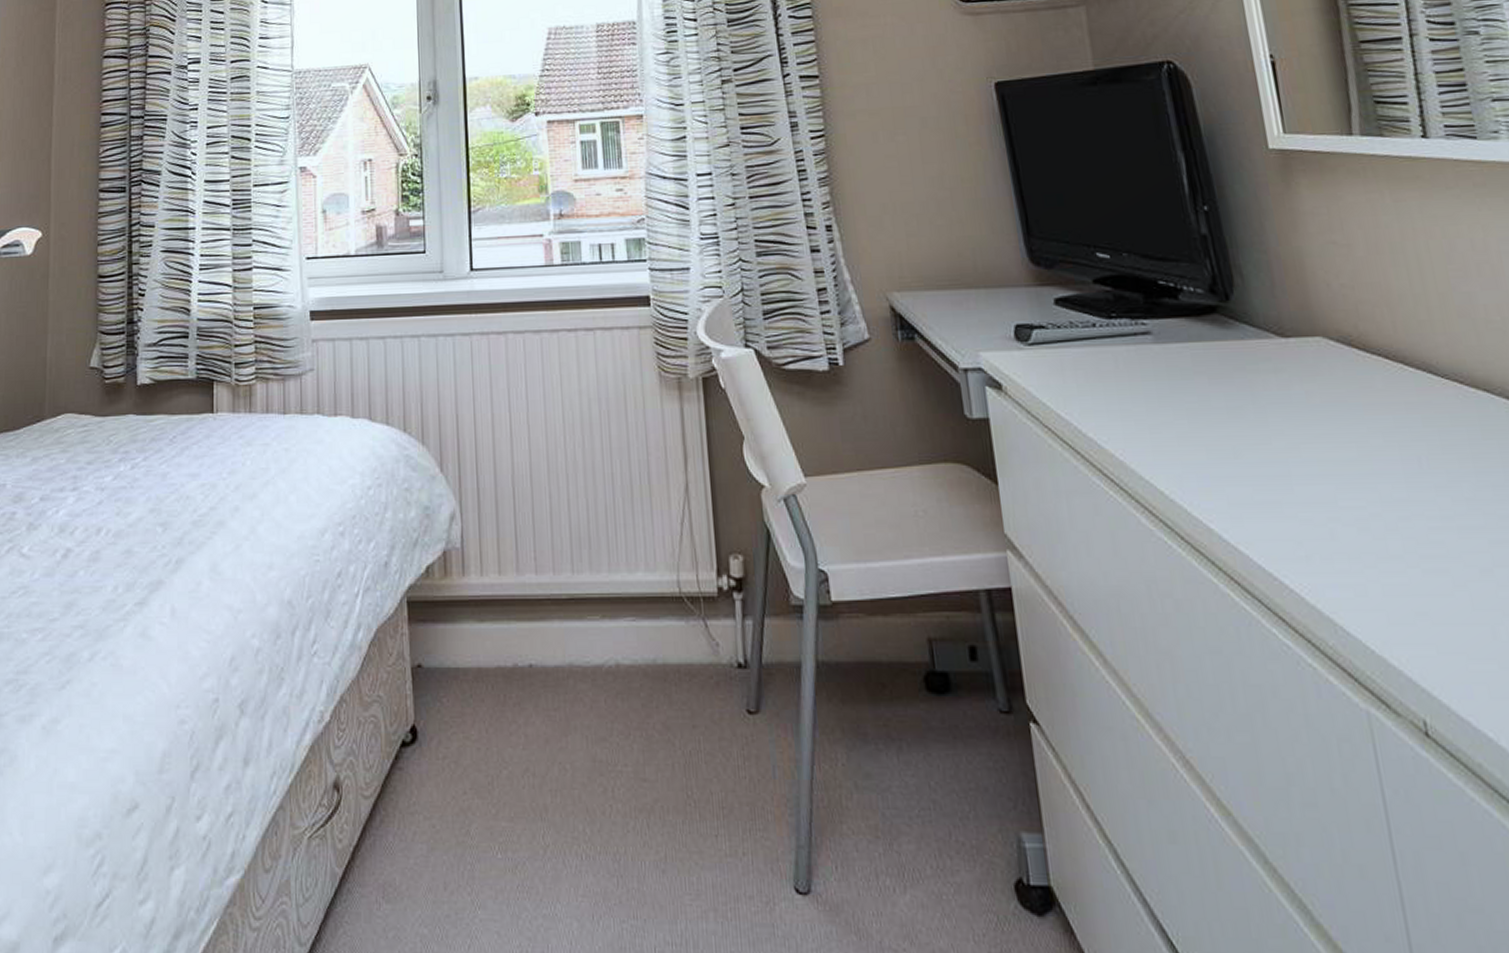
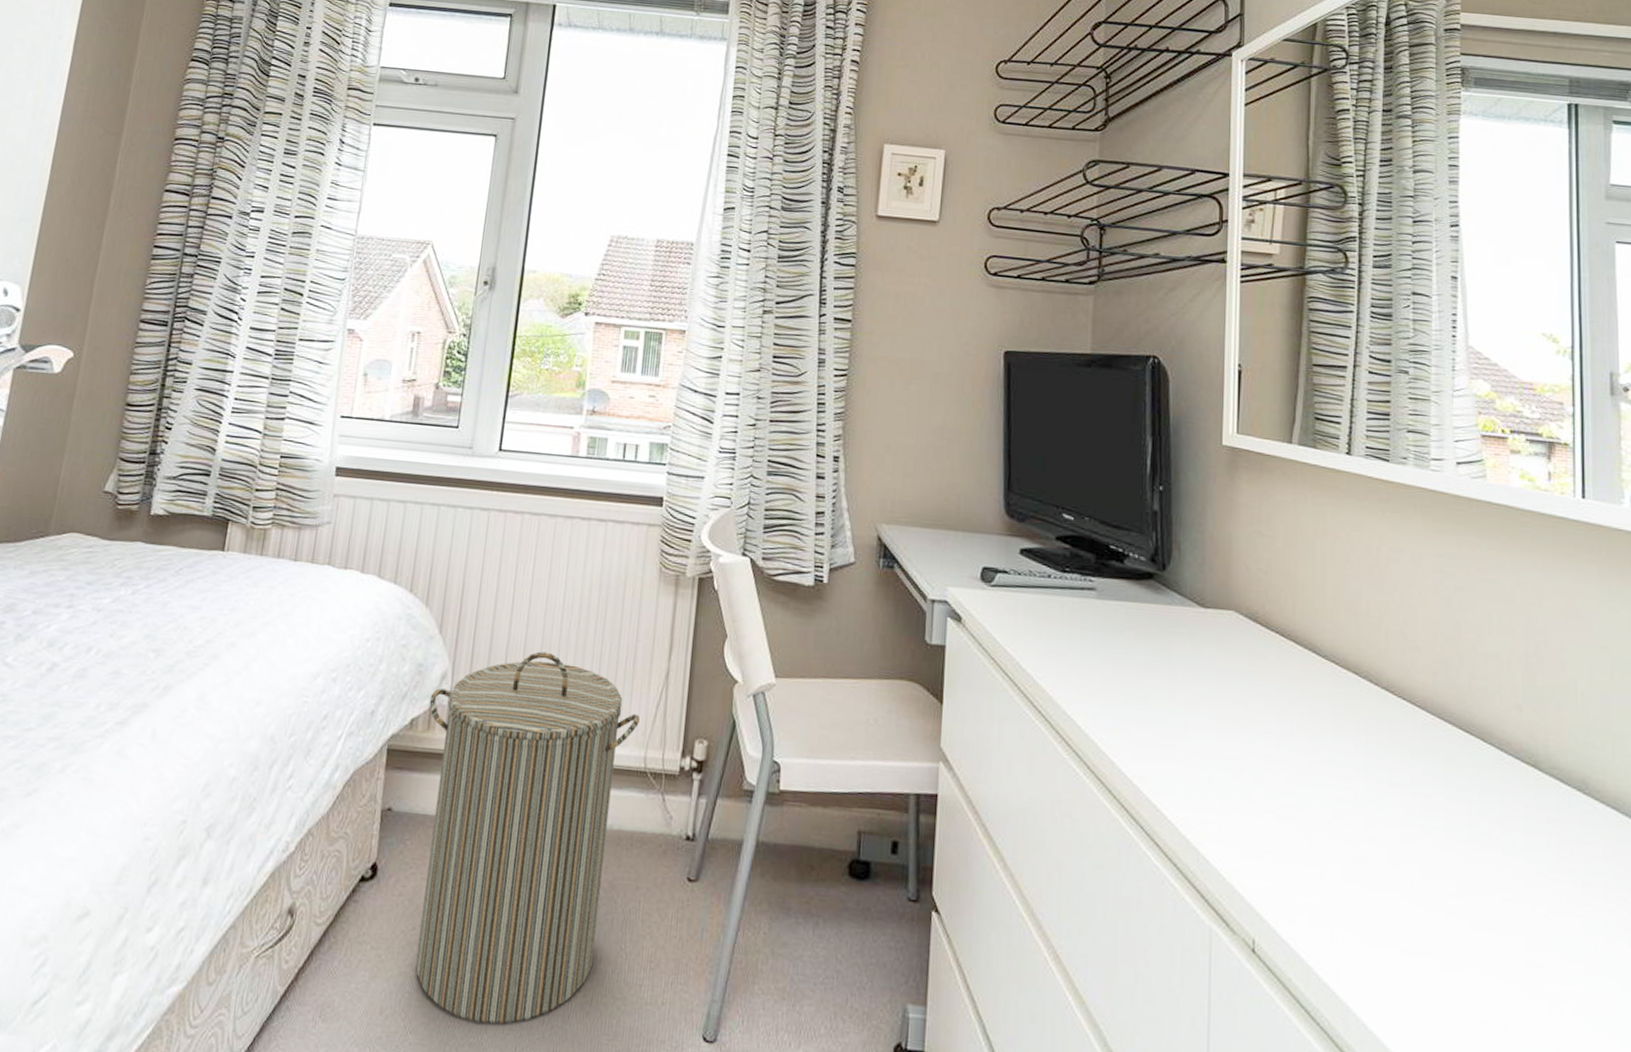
laundry hamper: none [442,478,665,892] -> present [415,651,640,1025]

